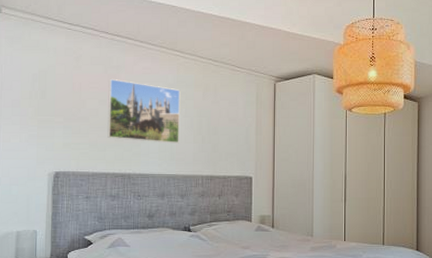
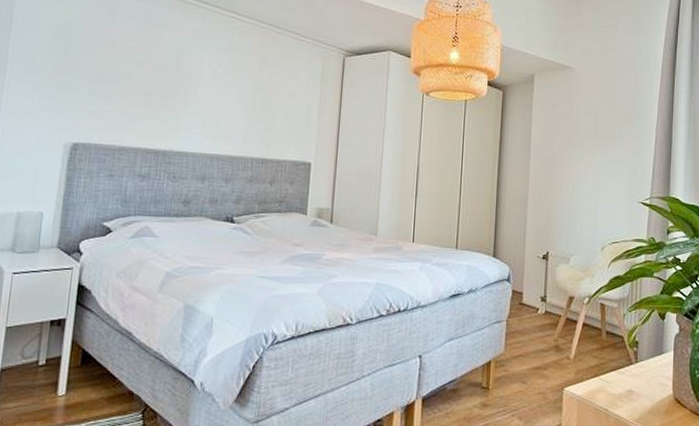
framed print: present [107,78,181,144] -> none [141,37,234,119]

